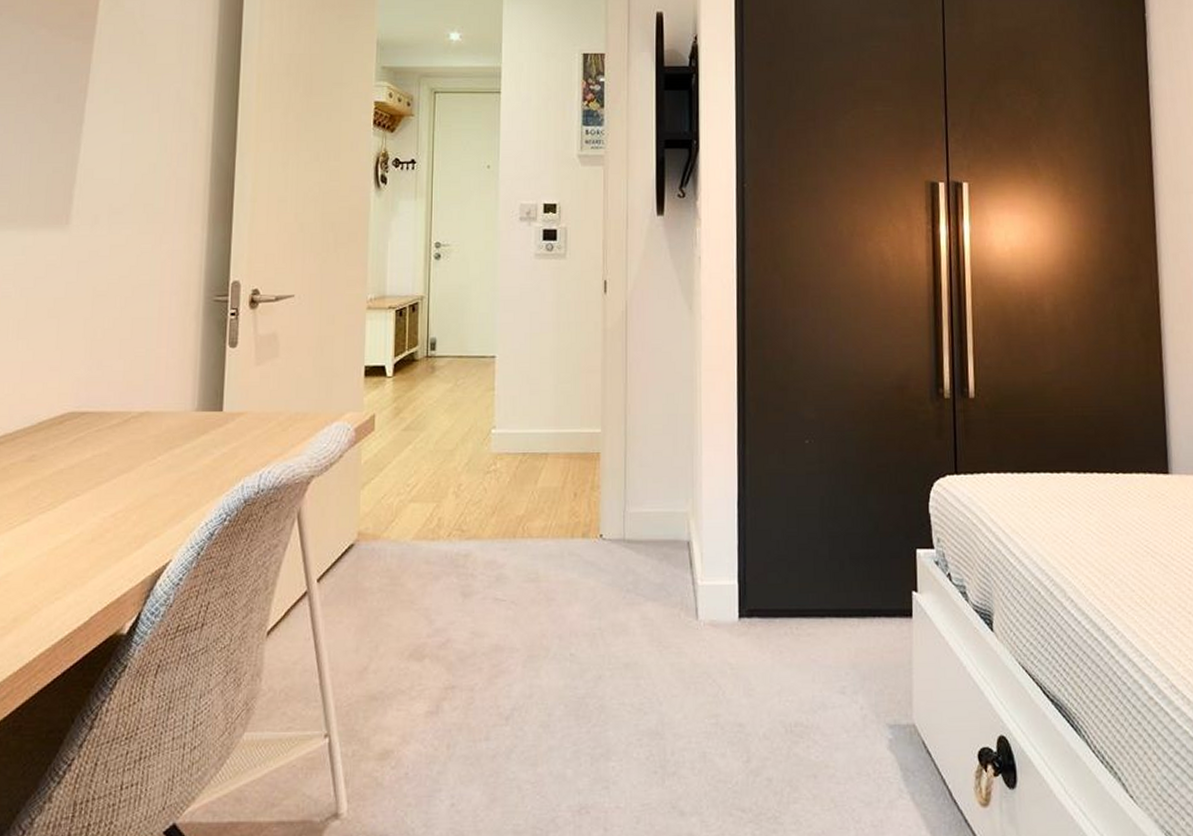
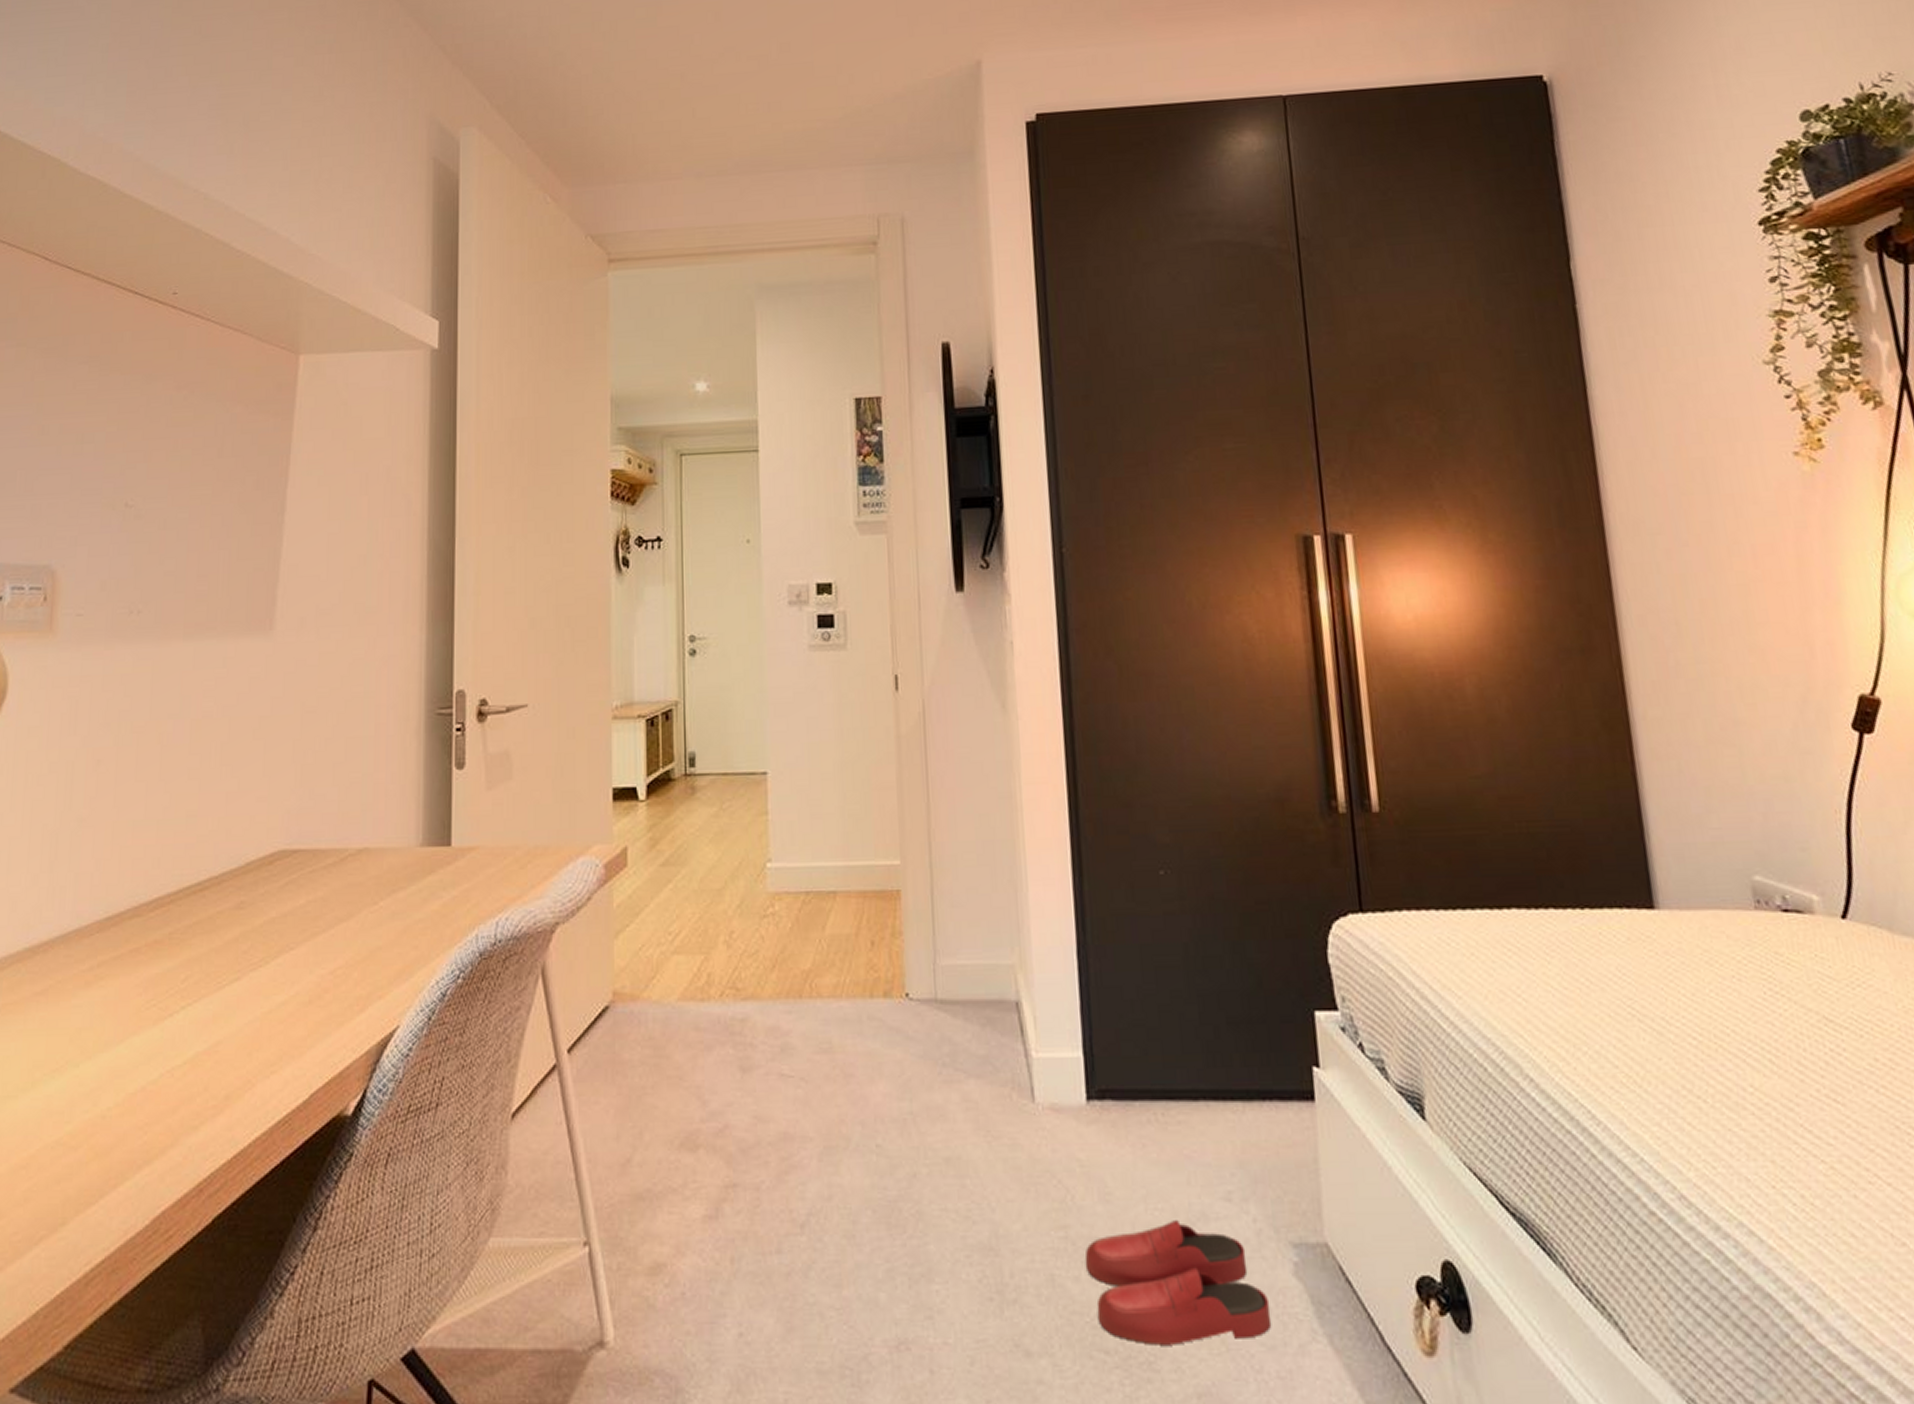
slippers: none [730,709,869,804] -> present [1085,1220,1271,1345]

